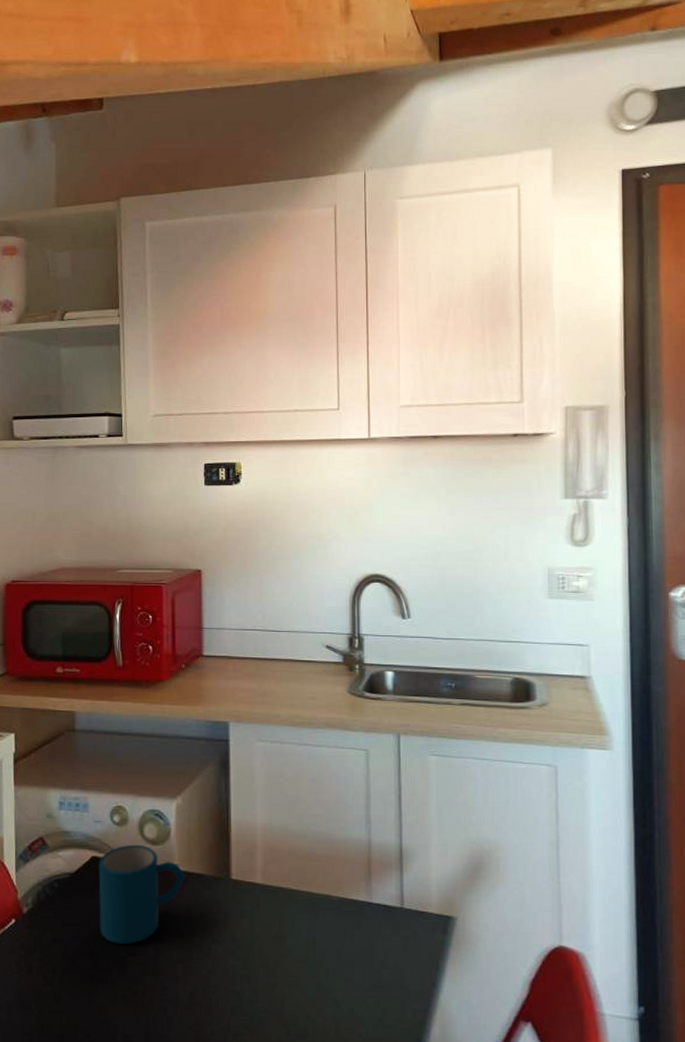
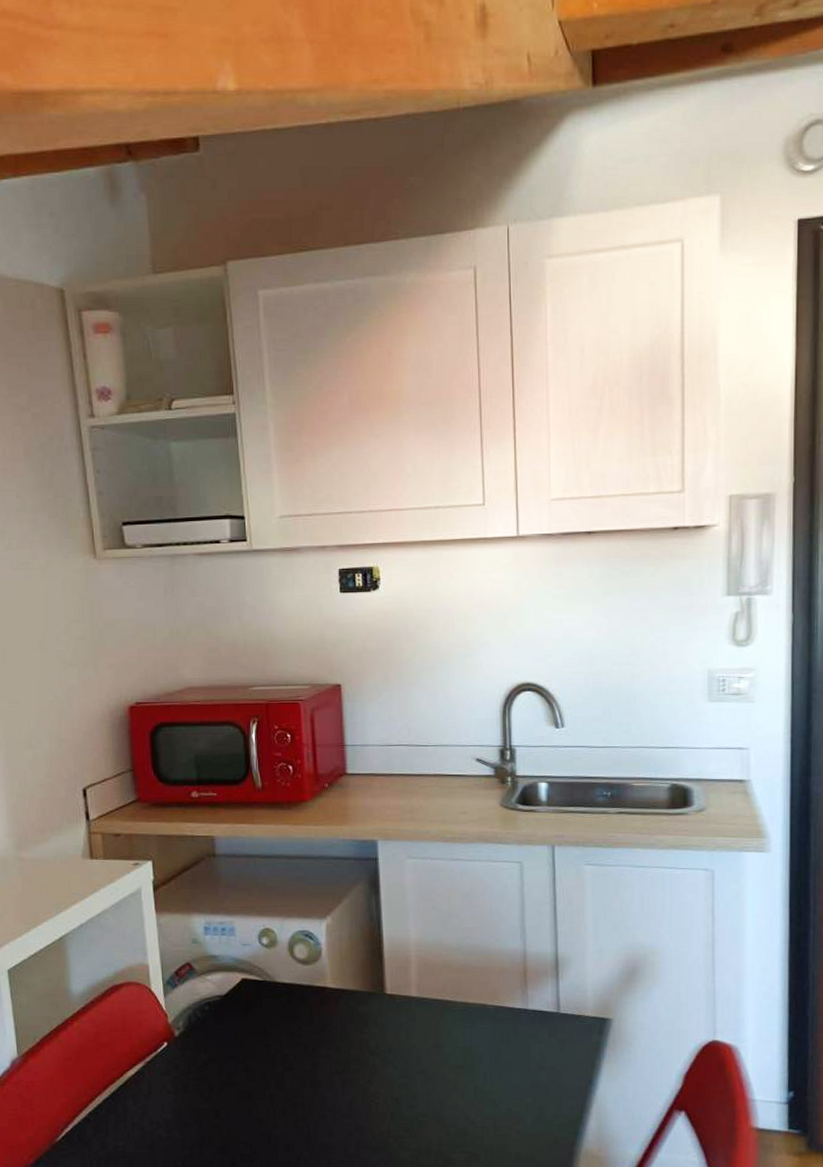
mug: present [98,844,185,944] -> none [249,965,339,1061]

